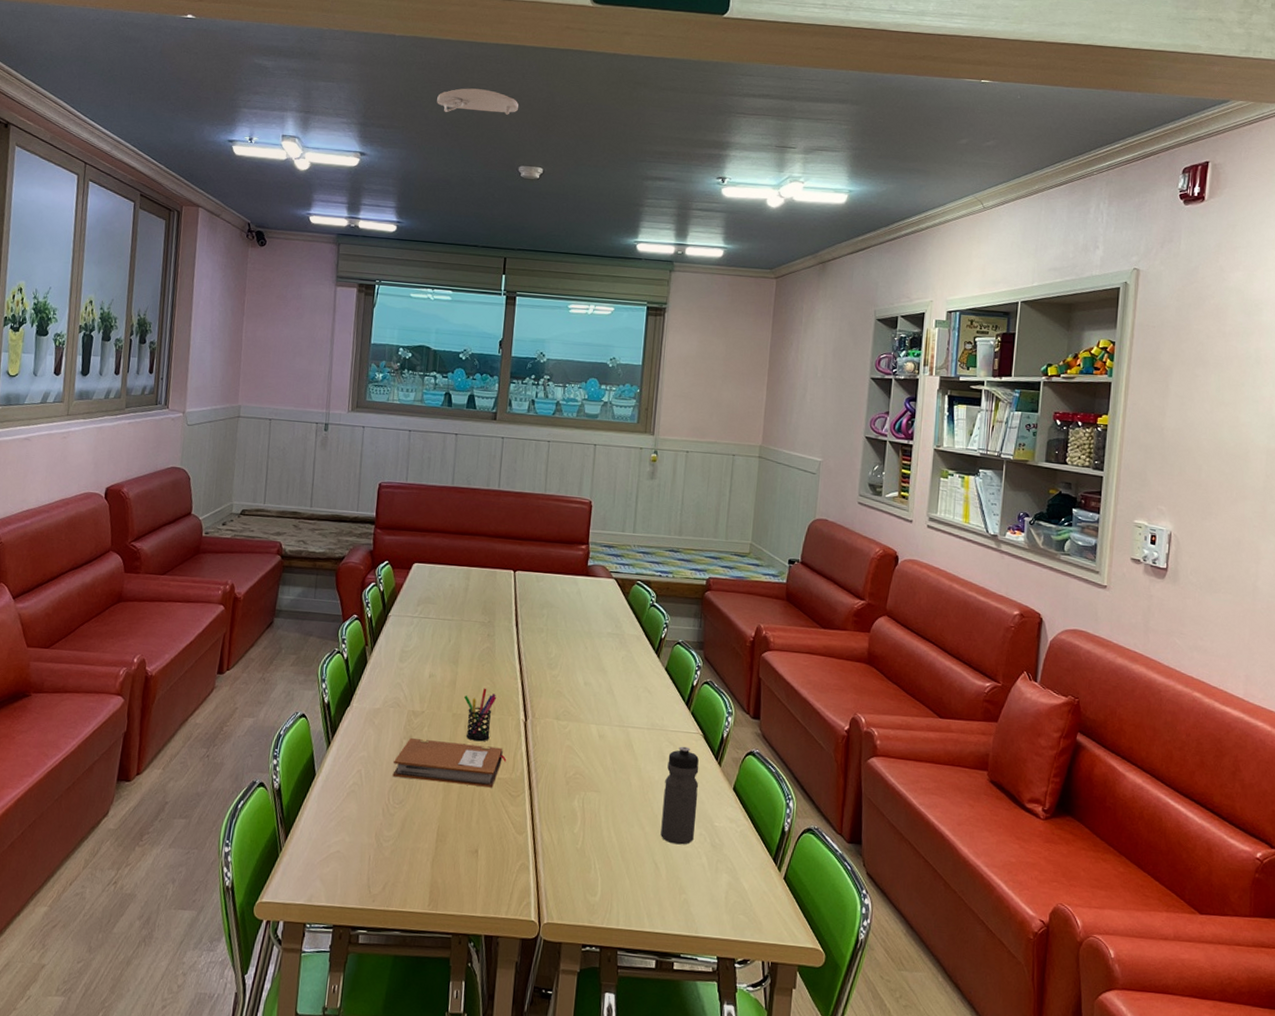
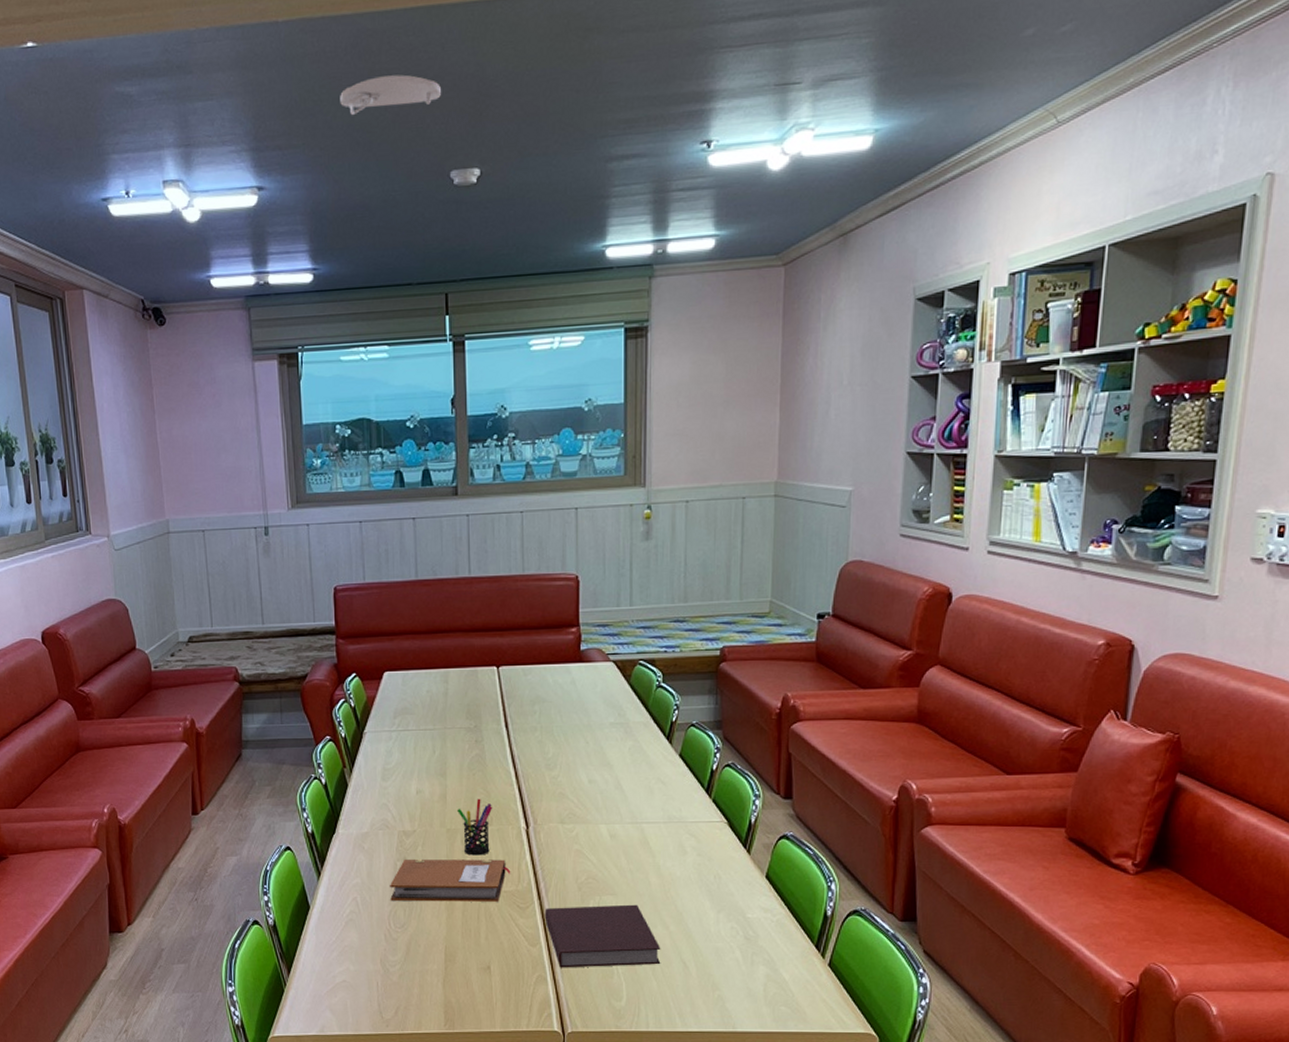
notebook: none [533,798,636,864] -> present [545,904,661,968]
water bottle: present [660,746,699,845] -> none [687,837,727,941]

